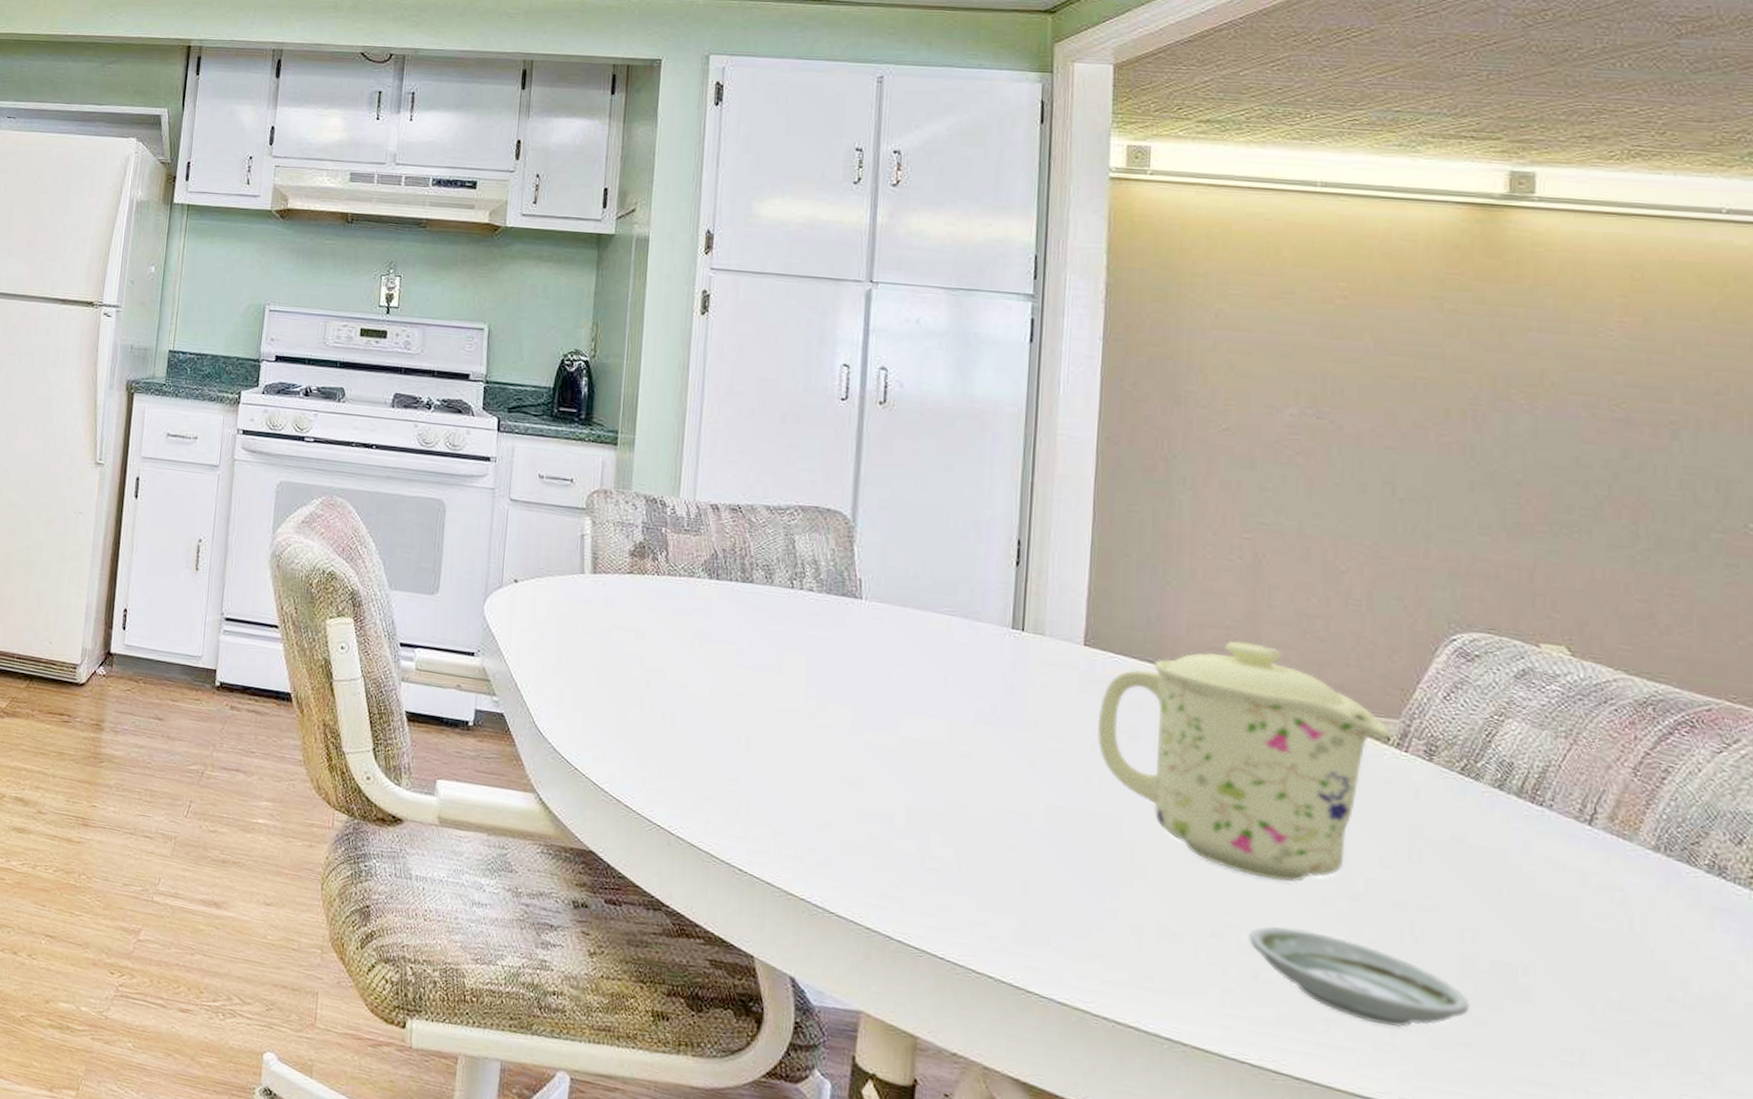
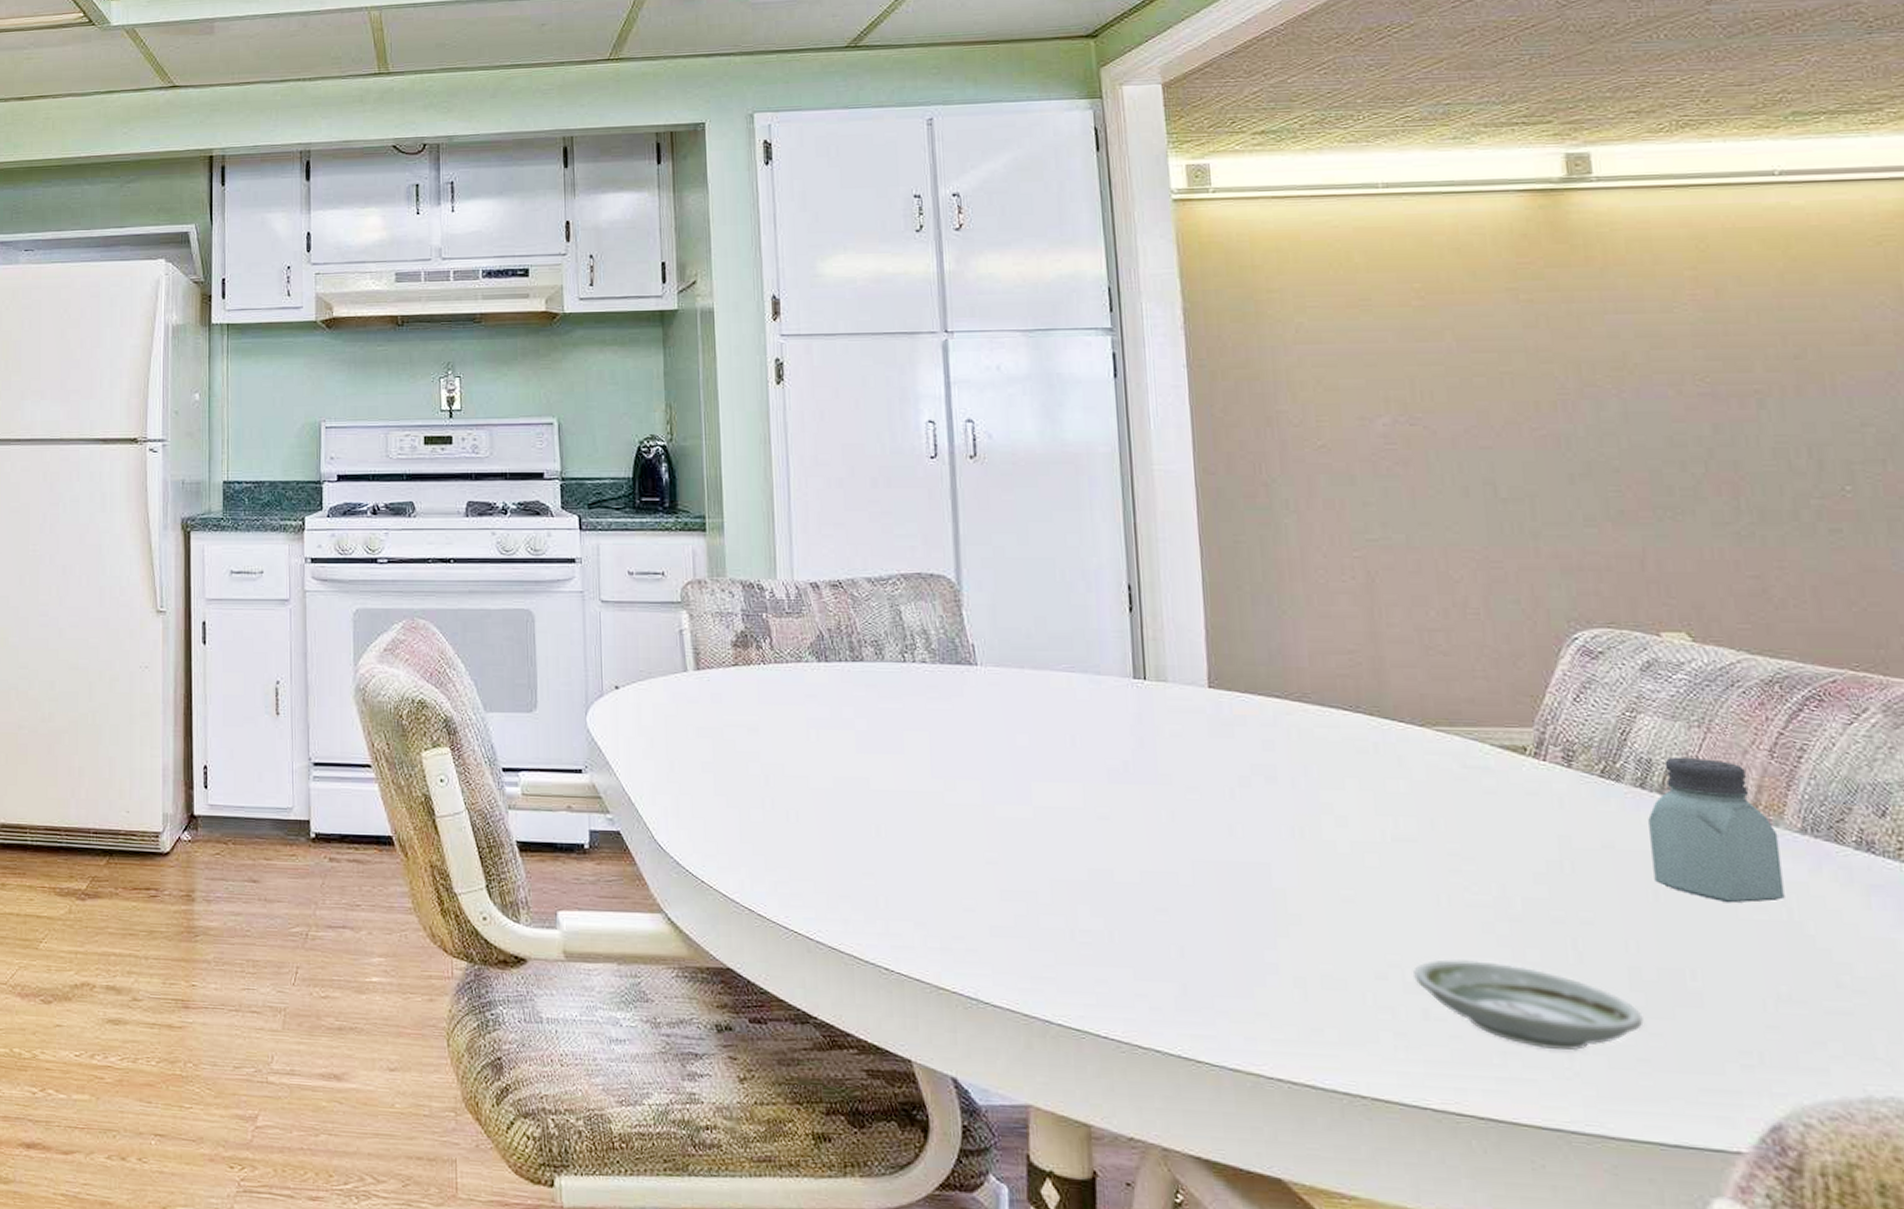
mug: present [1098,640,1390,882] -> none [1231,665,1526,911]
saltshaker: none [1500,763,1630,912] -> present [1648,757,1785,903]

